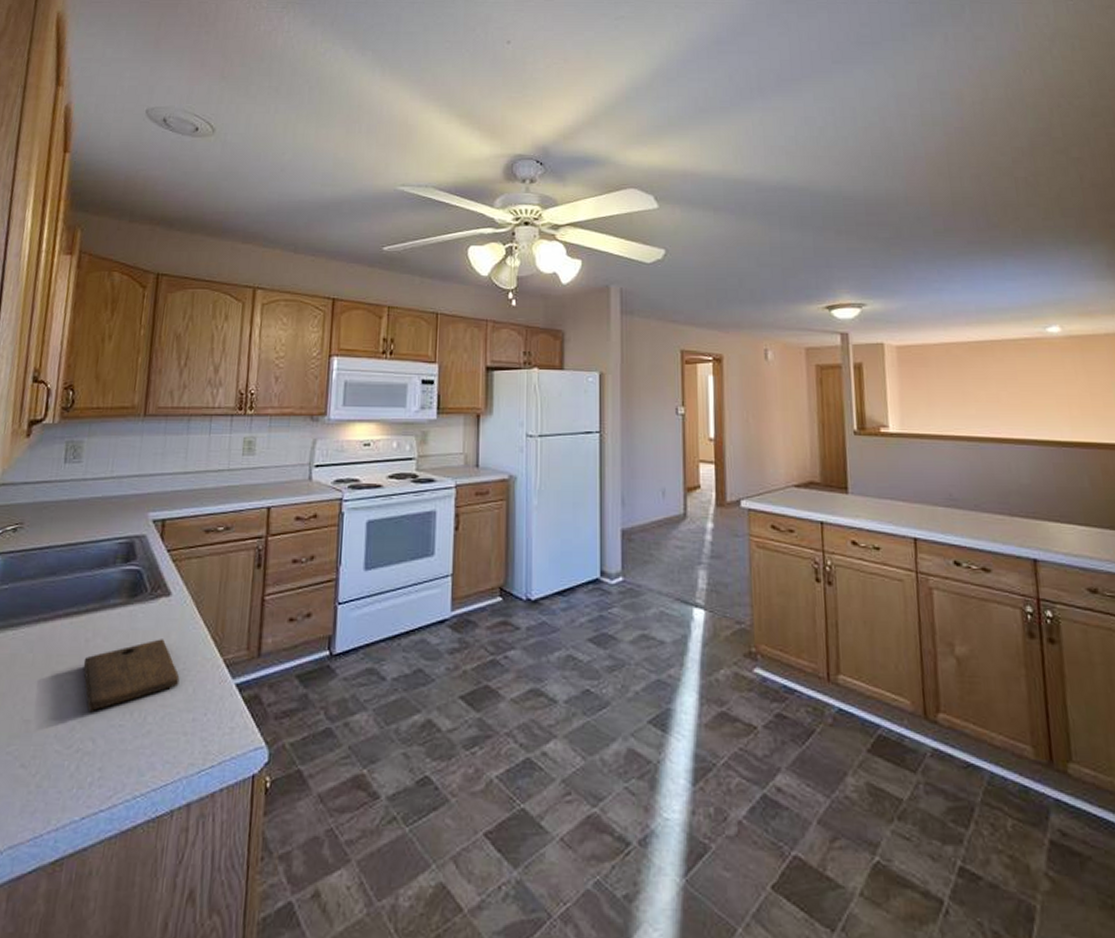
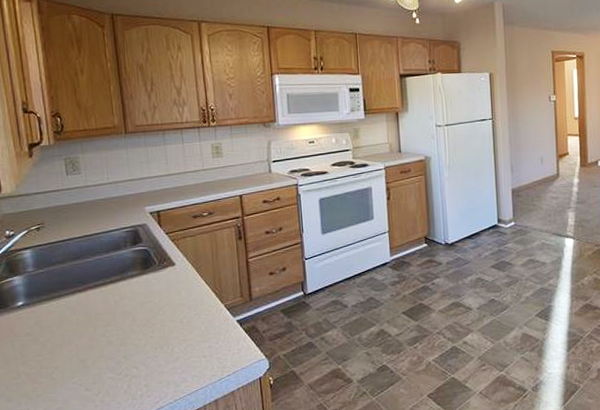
cutting board: present [83,639,180,711] -> none [117,296,194,349]

